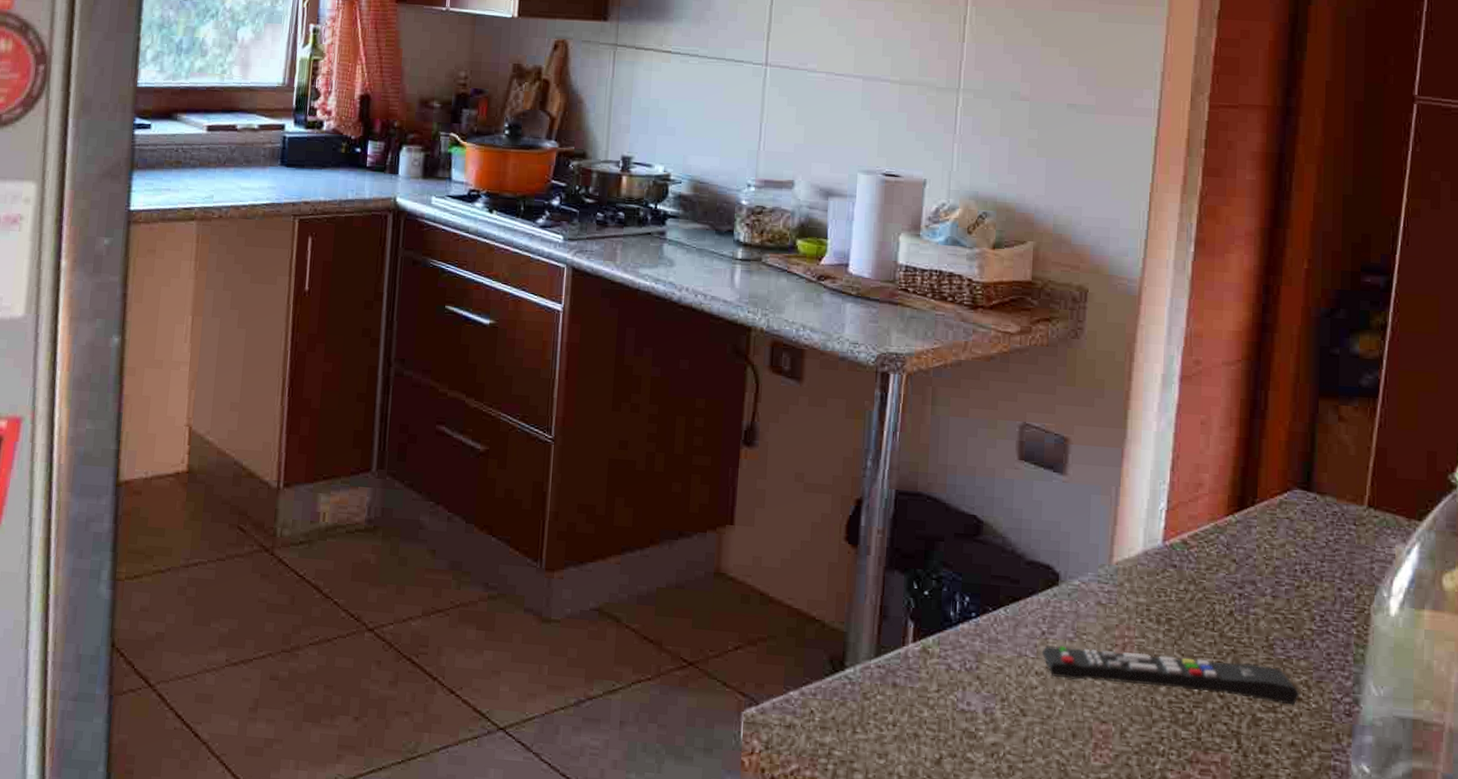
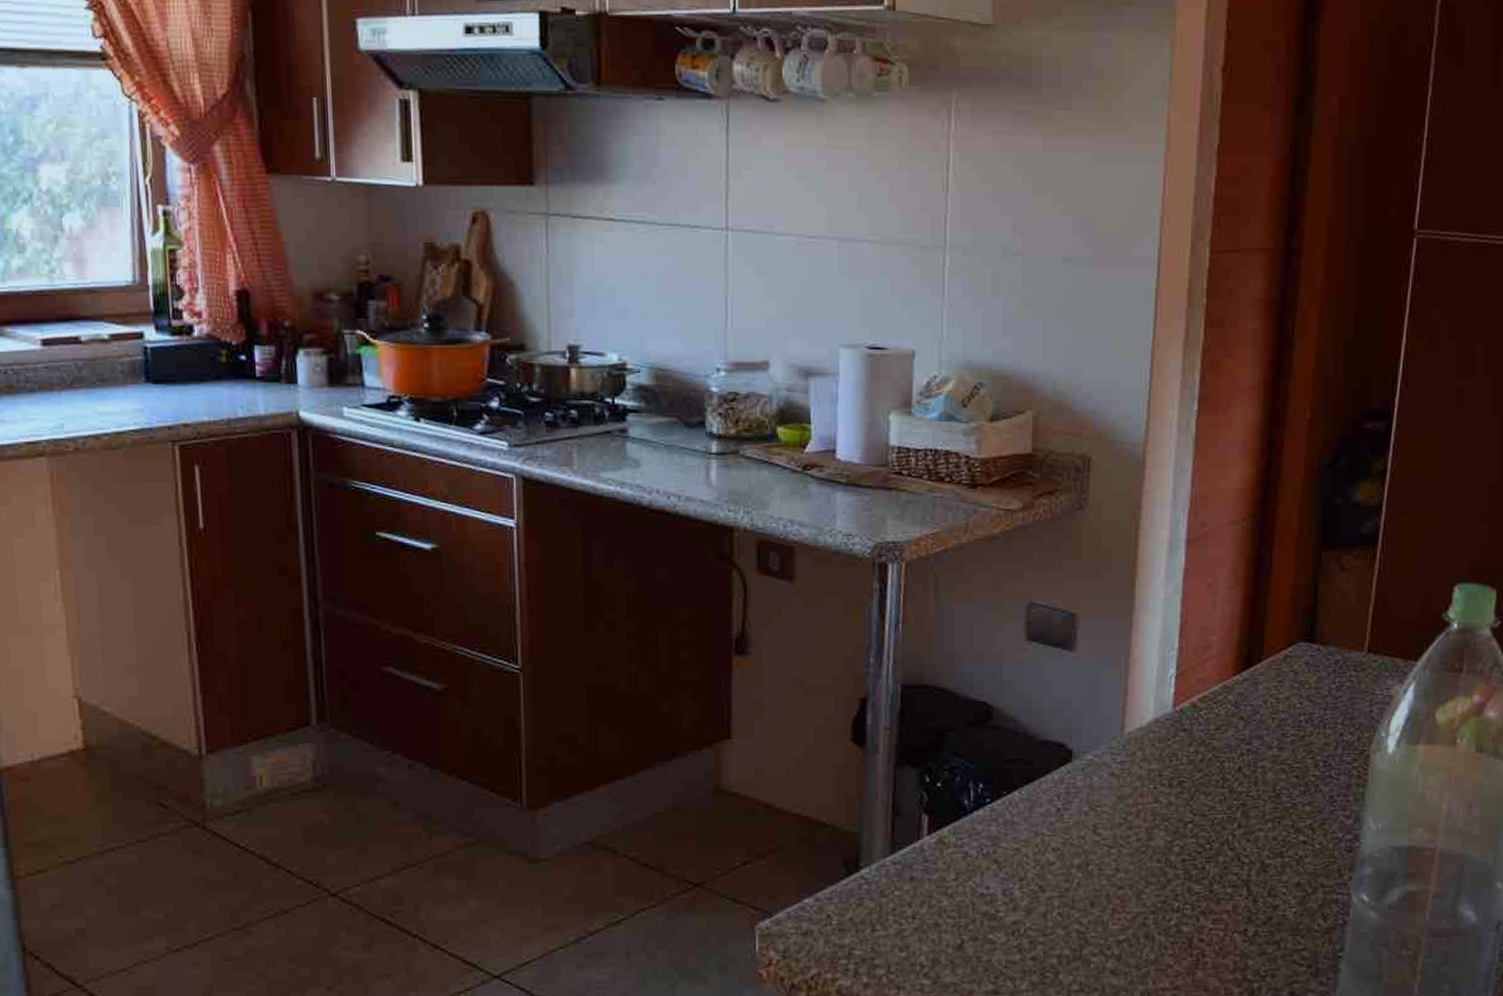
remote control: present [1041,645,1300,705] -> none [1057,814,1305,851]

